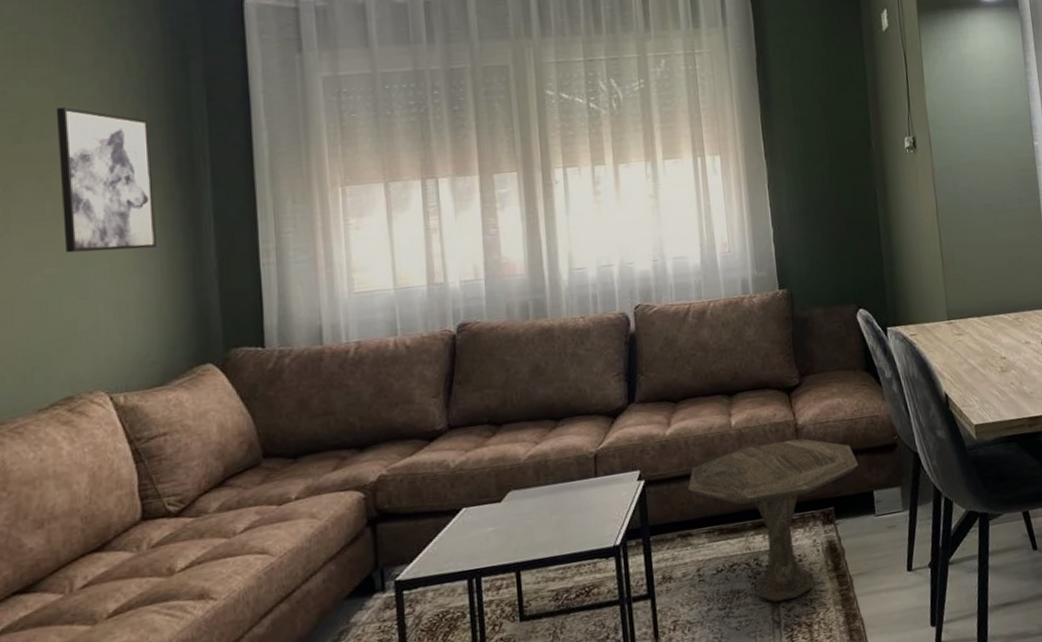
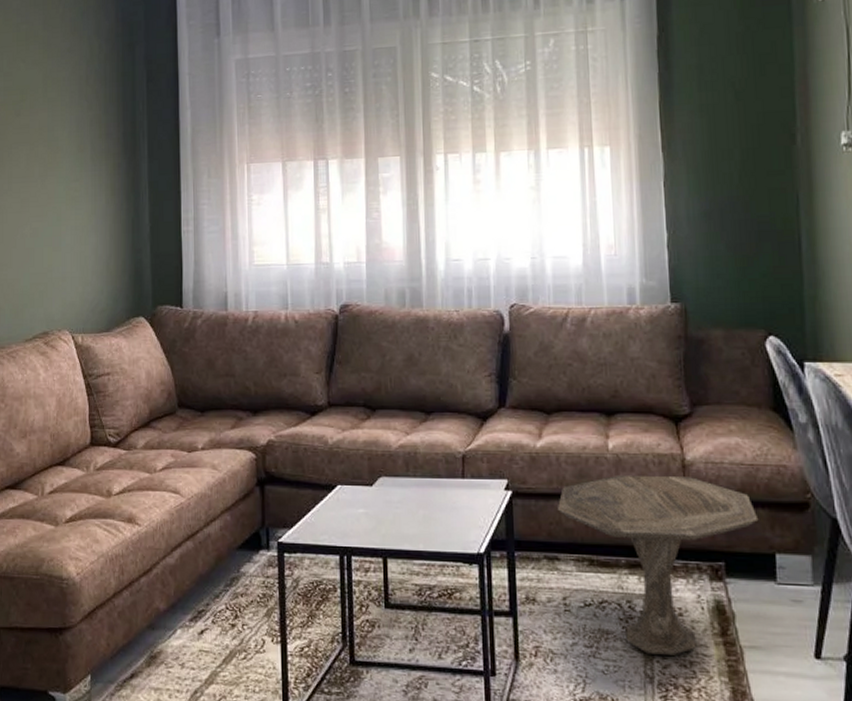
wall art: present [56,107,156,253] -> none [43,86,107,211]

